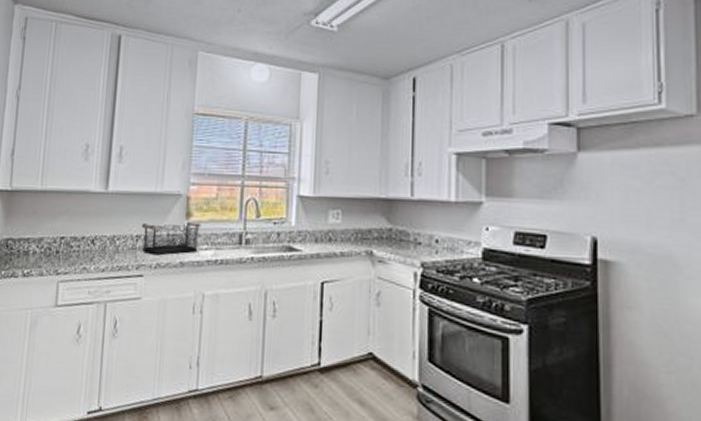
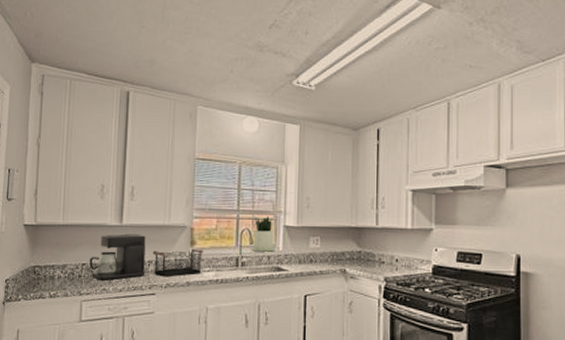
coffee maker: none [69,203,134,258] -> present [89,234,146,281]
planter: none [257,183,287,227] -> present [251,216,275,252]

